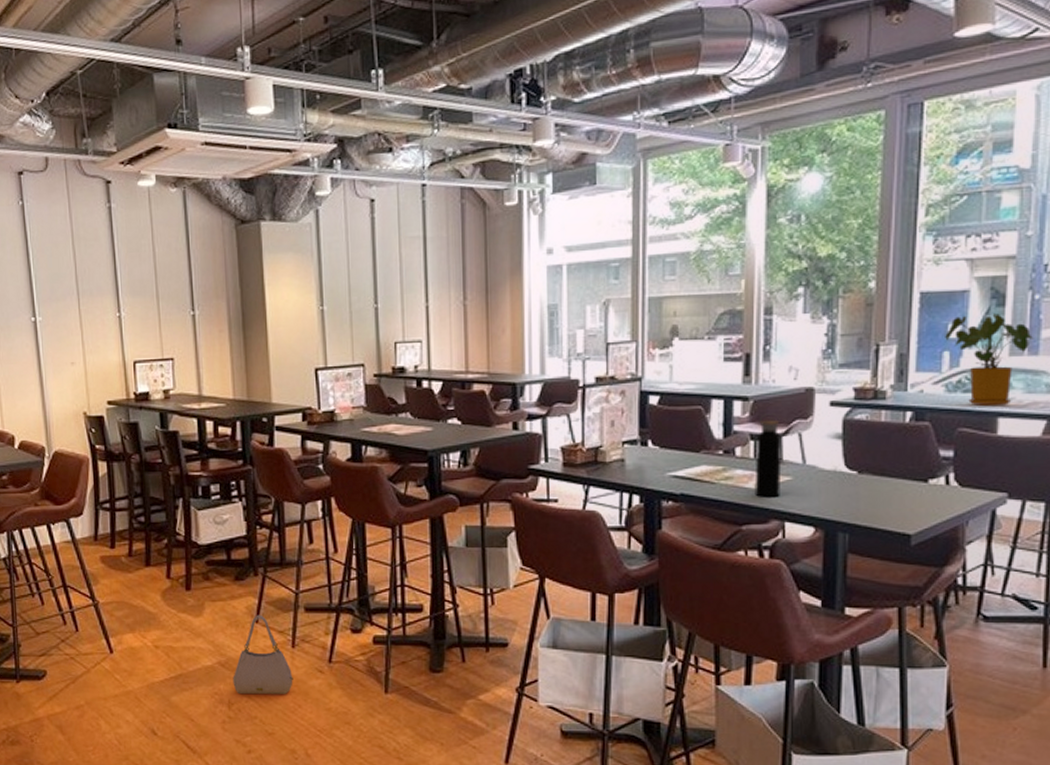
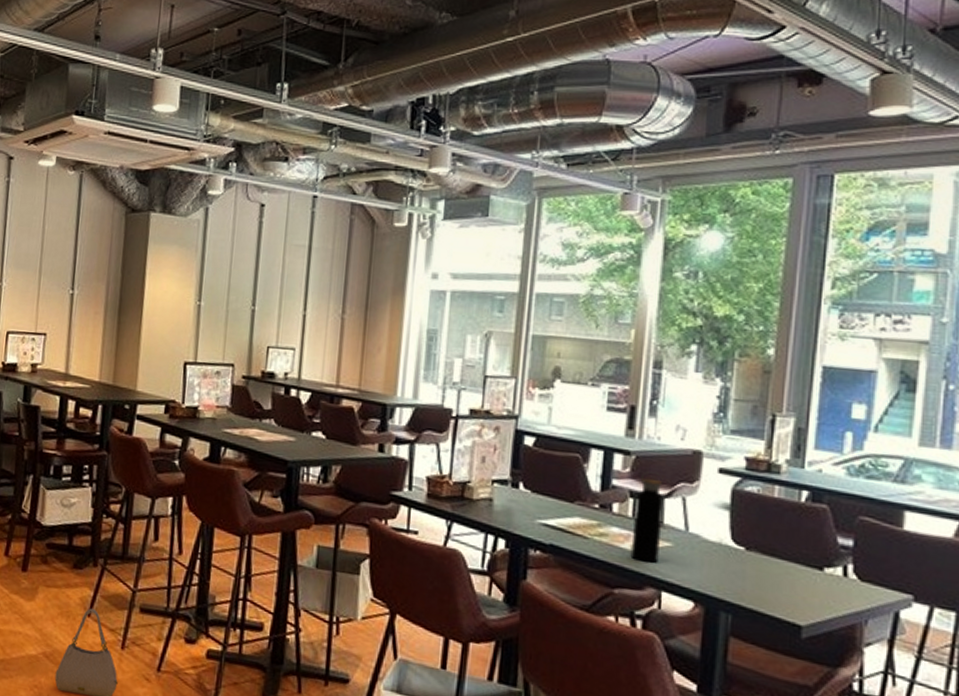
house plant: present [945,313,1034,407] -> none [848,397,947,499]

